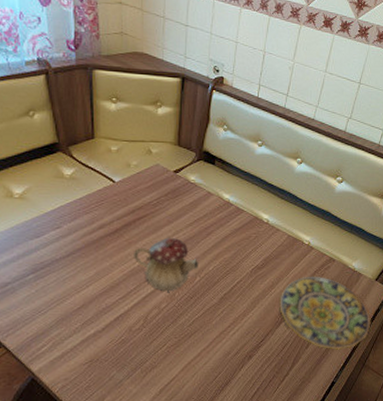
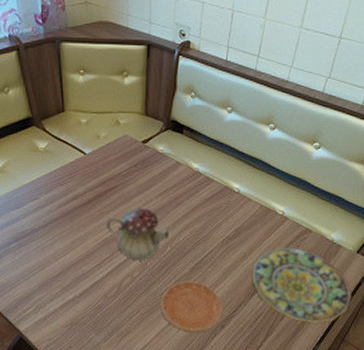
saucer: none [188,310,251,365] -> present [161,280,223,333]

